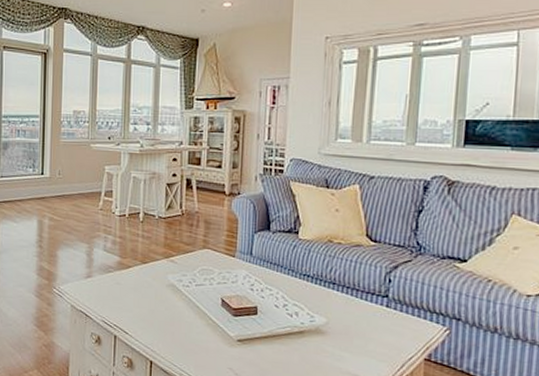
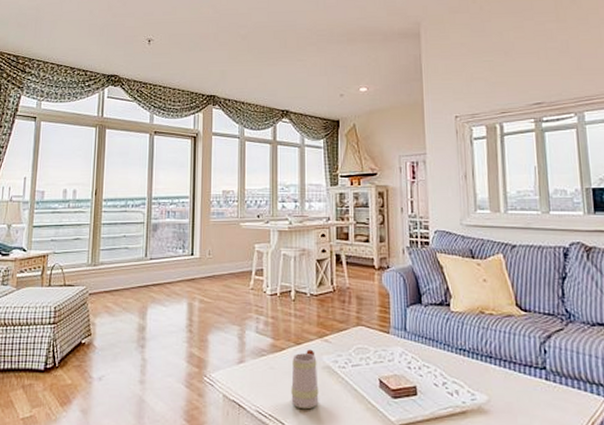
mug: none [135,268,162,322] -> present [291,349,319,410]

